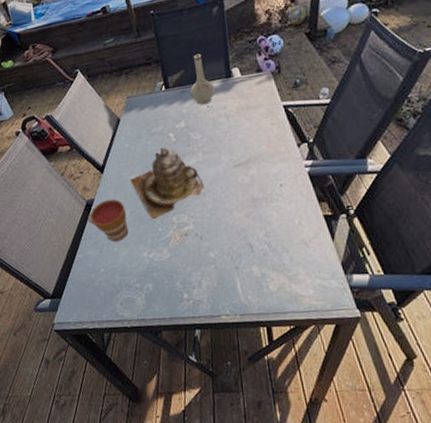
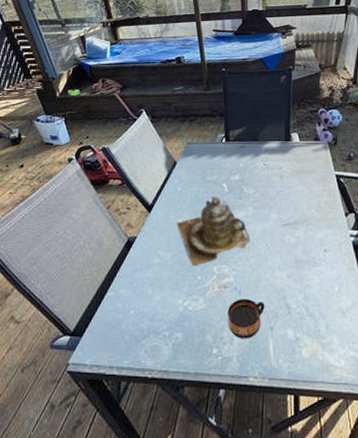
cup: present [88,198,129,242] -> none [126,239,168,284]
vase: present [190,54,216,105] -> none [249,114,273,161]
cup: none [192,243,228,282] -> present [228,299,265,339]

